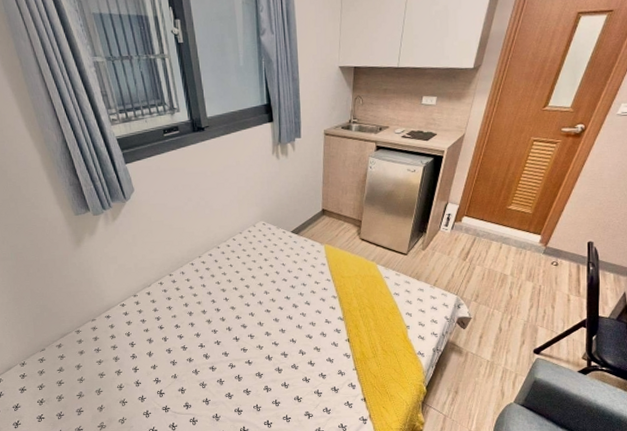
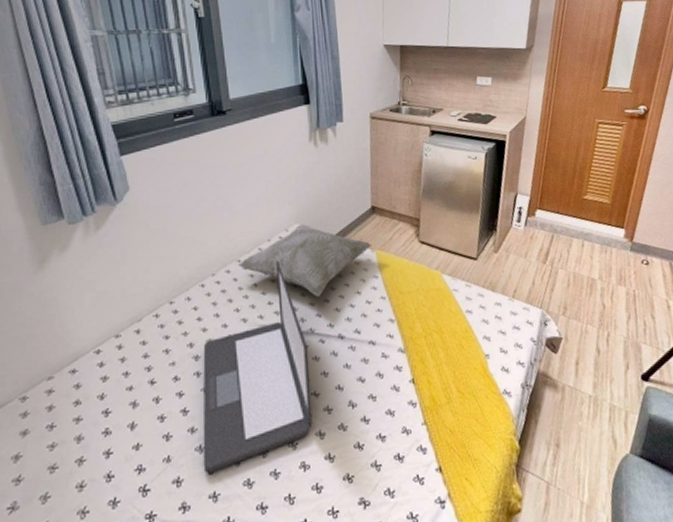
laptop: none [194,248,273,387] -> present [203,260,313,473]
decorative pillow: none [218,222,322,276] -> present [238,224,373,297]

